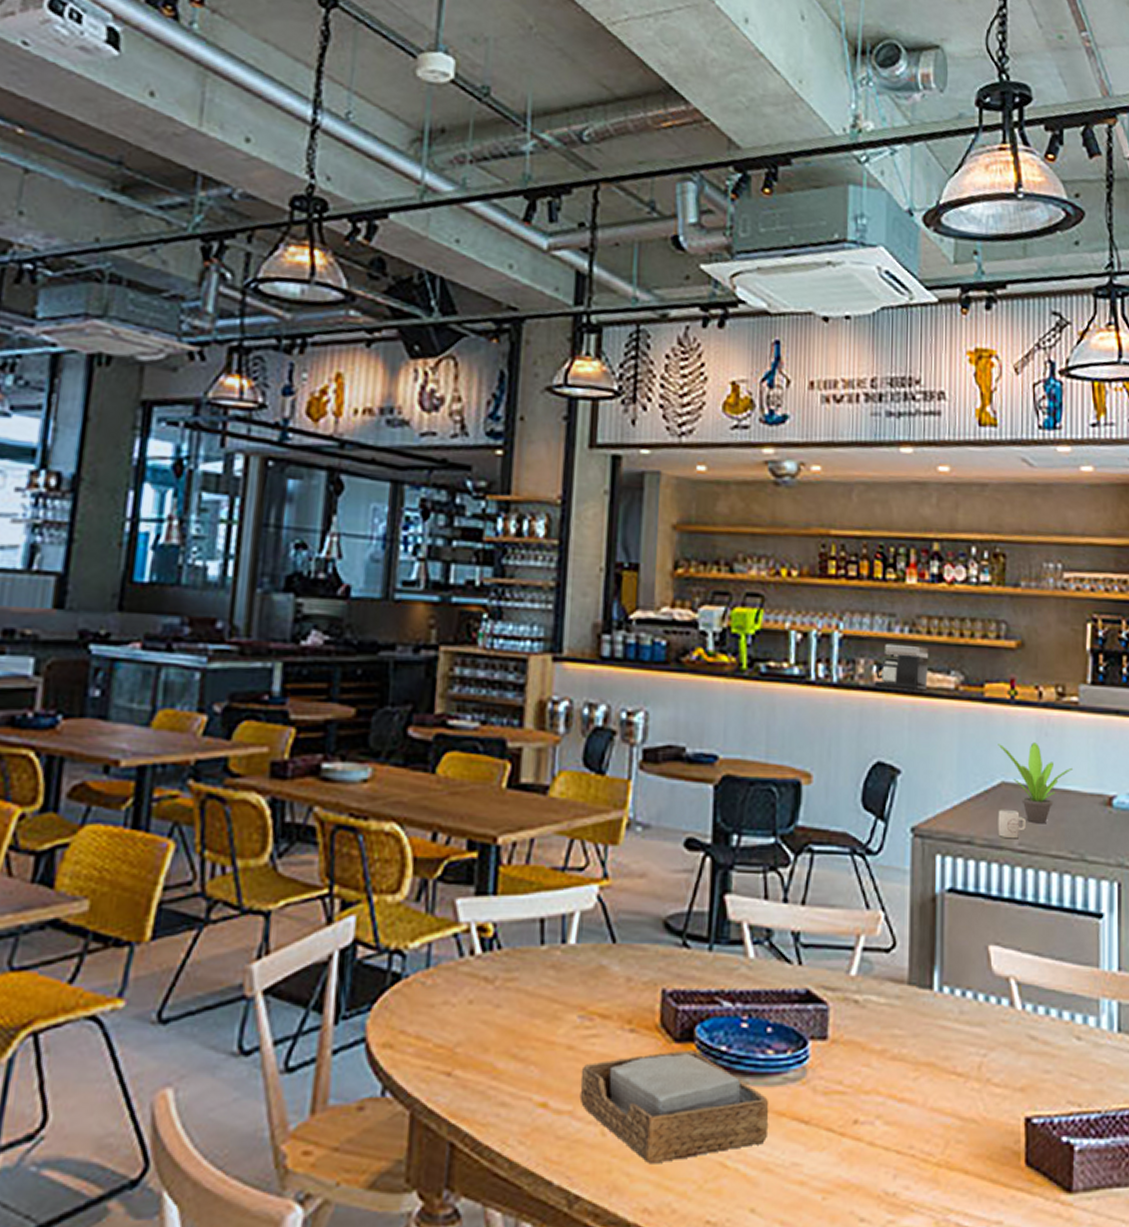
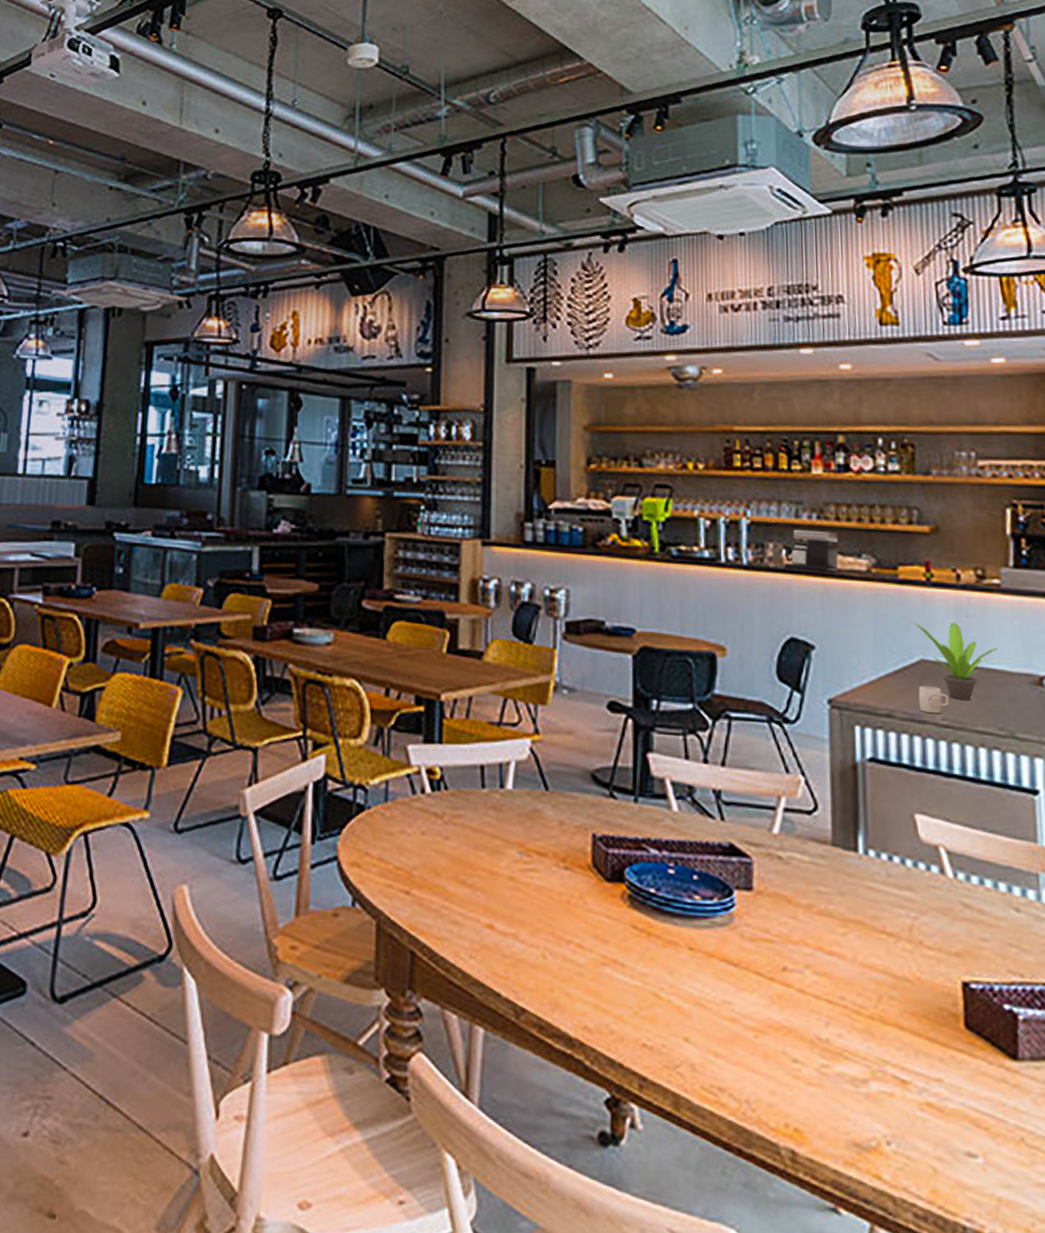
napkin holder: present [579,1050,769,1163] -> none [522,889,699,987]

